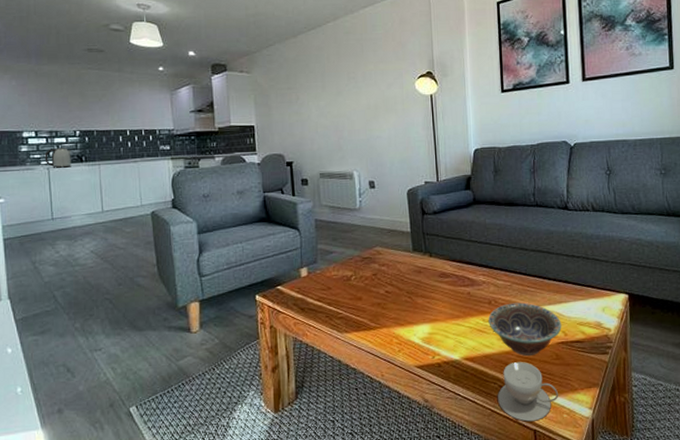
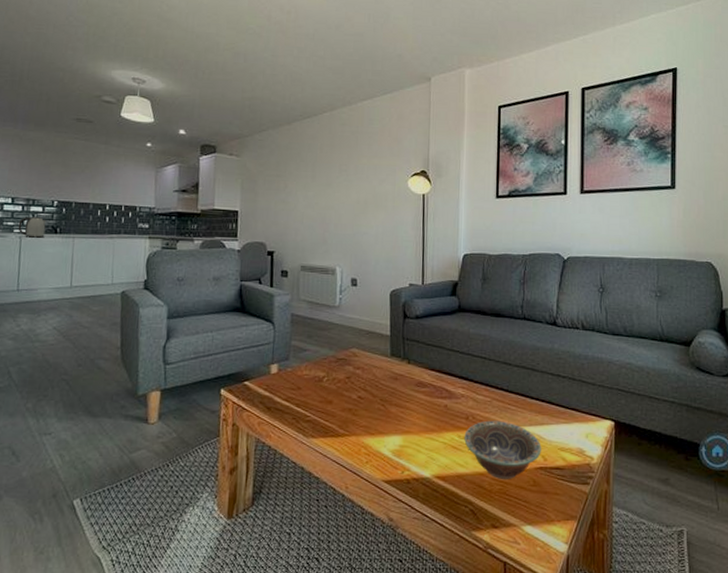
teacup: present [497,362,559,422] -> none [467,485,534,552]

